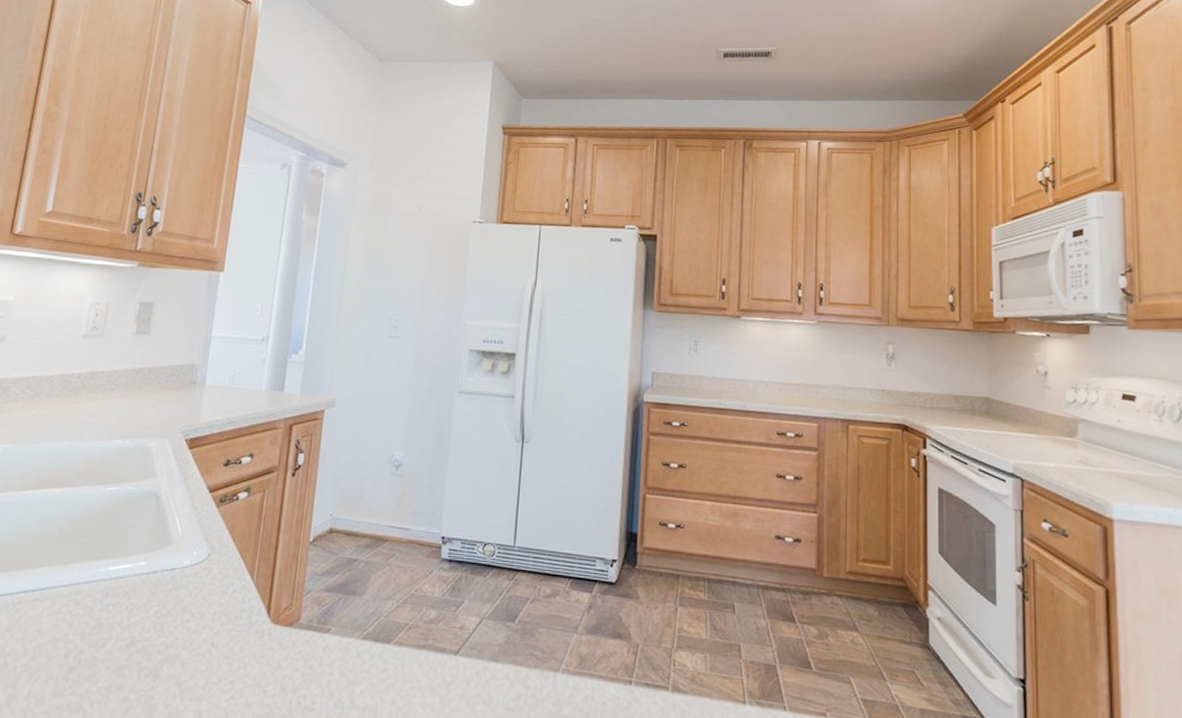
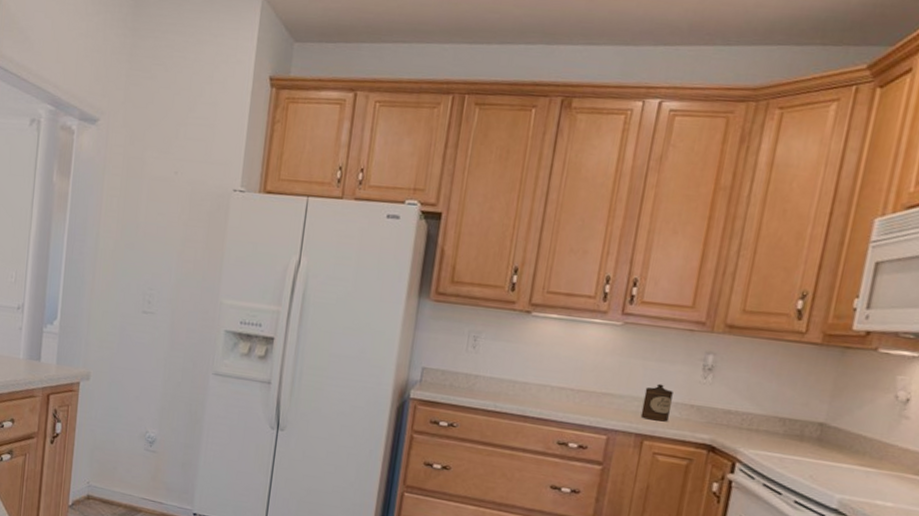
canister: none [843,373,866,407] -> present [640,383,673,422]

